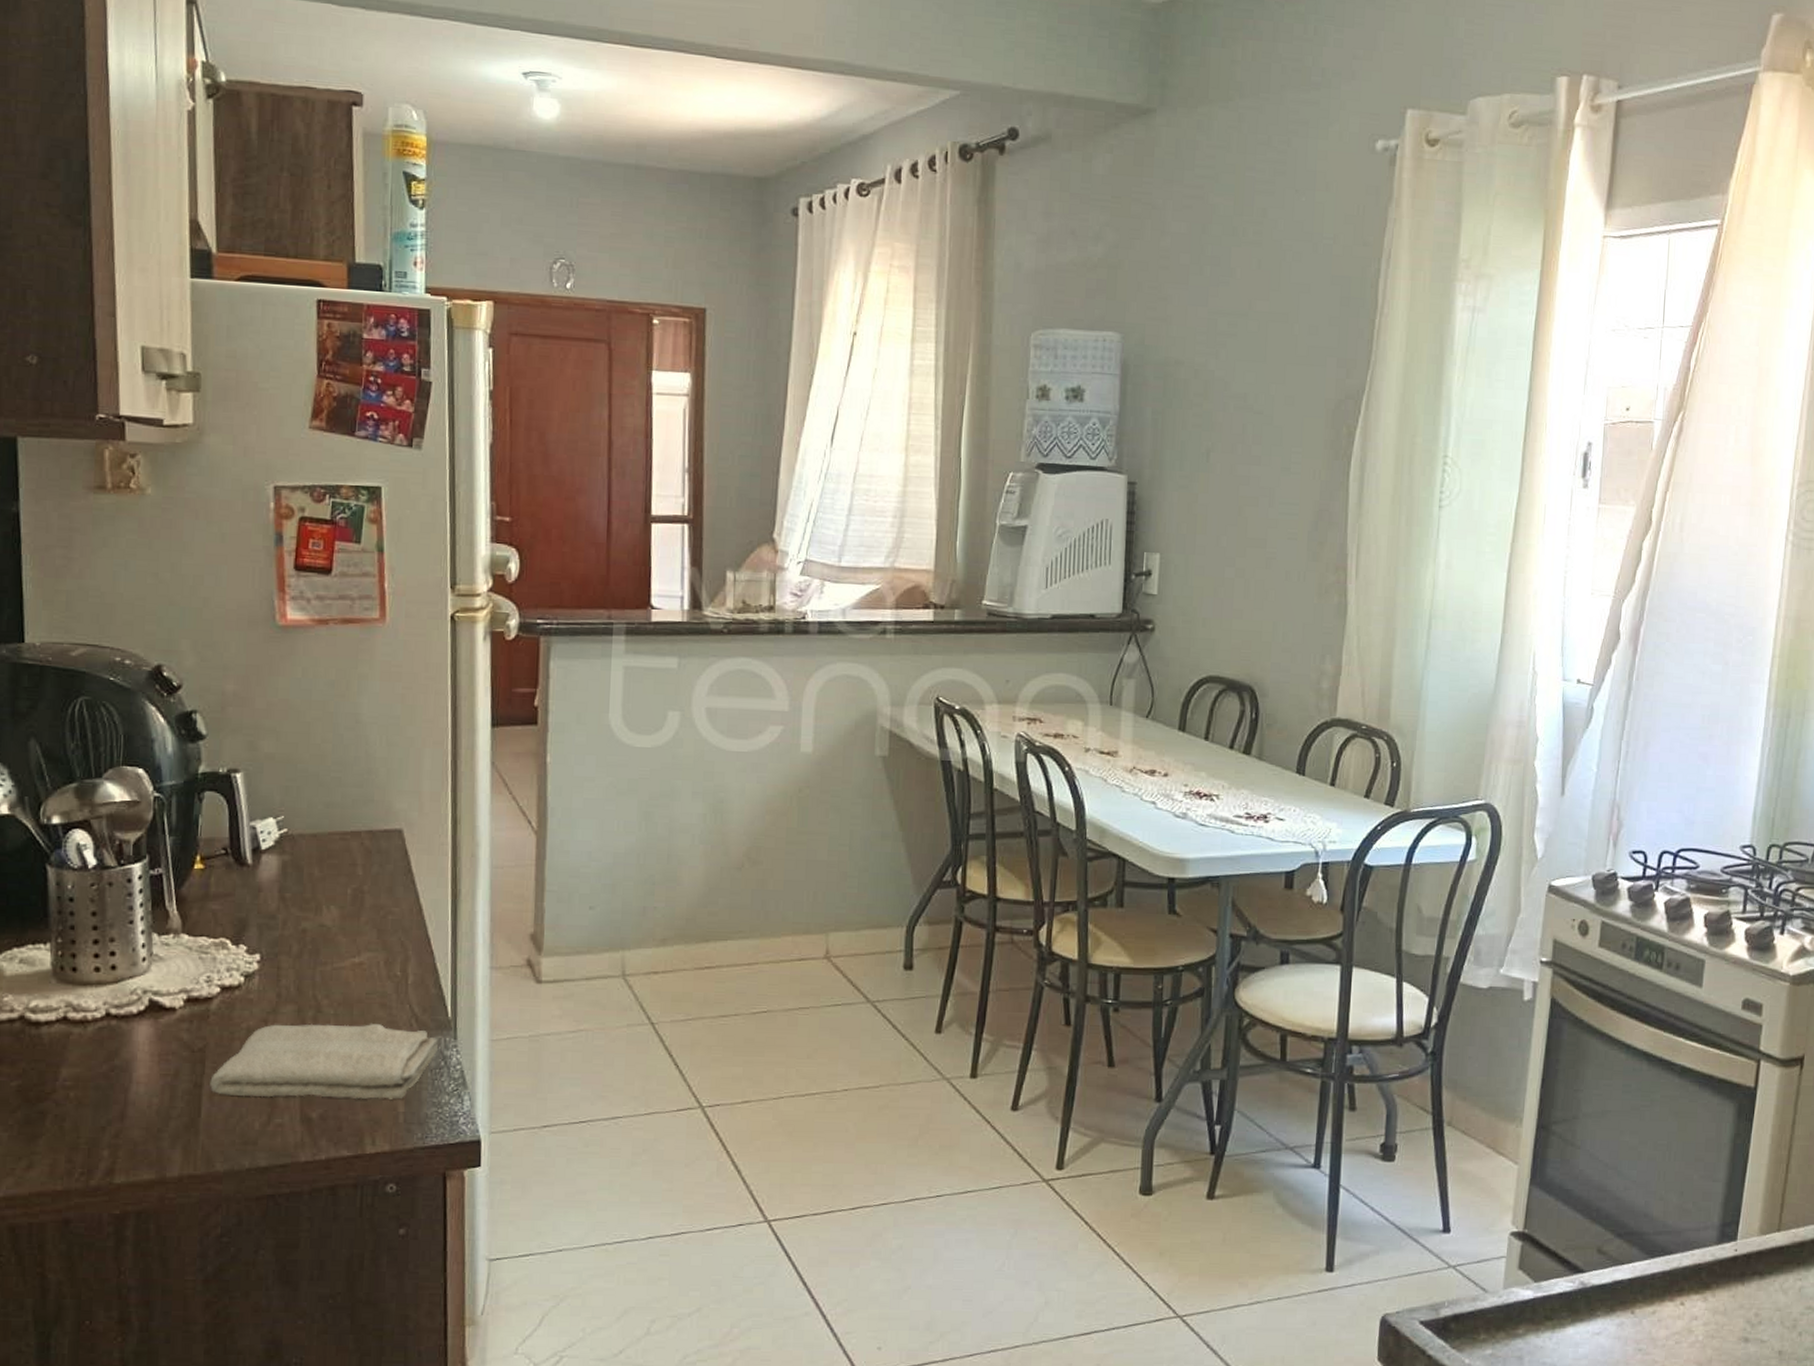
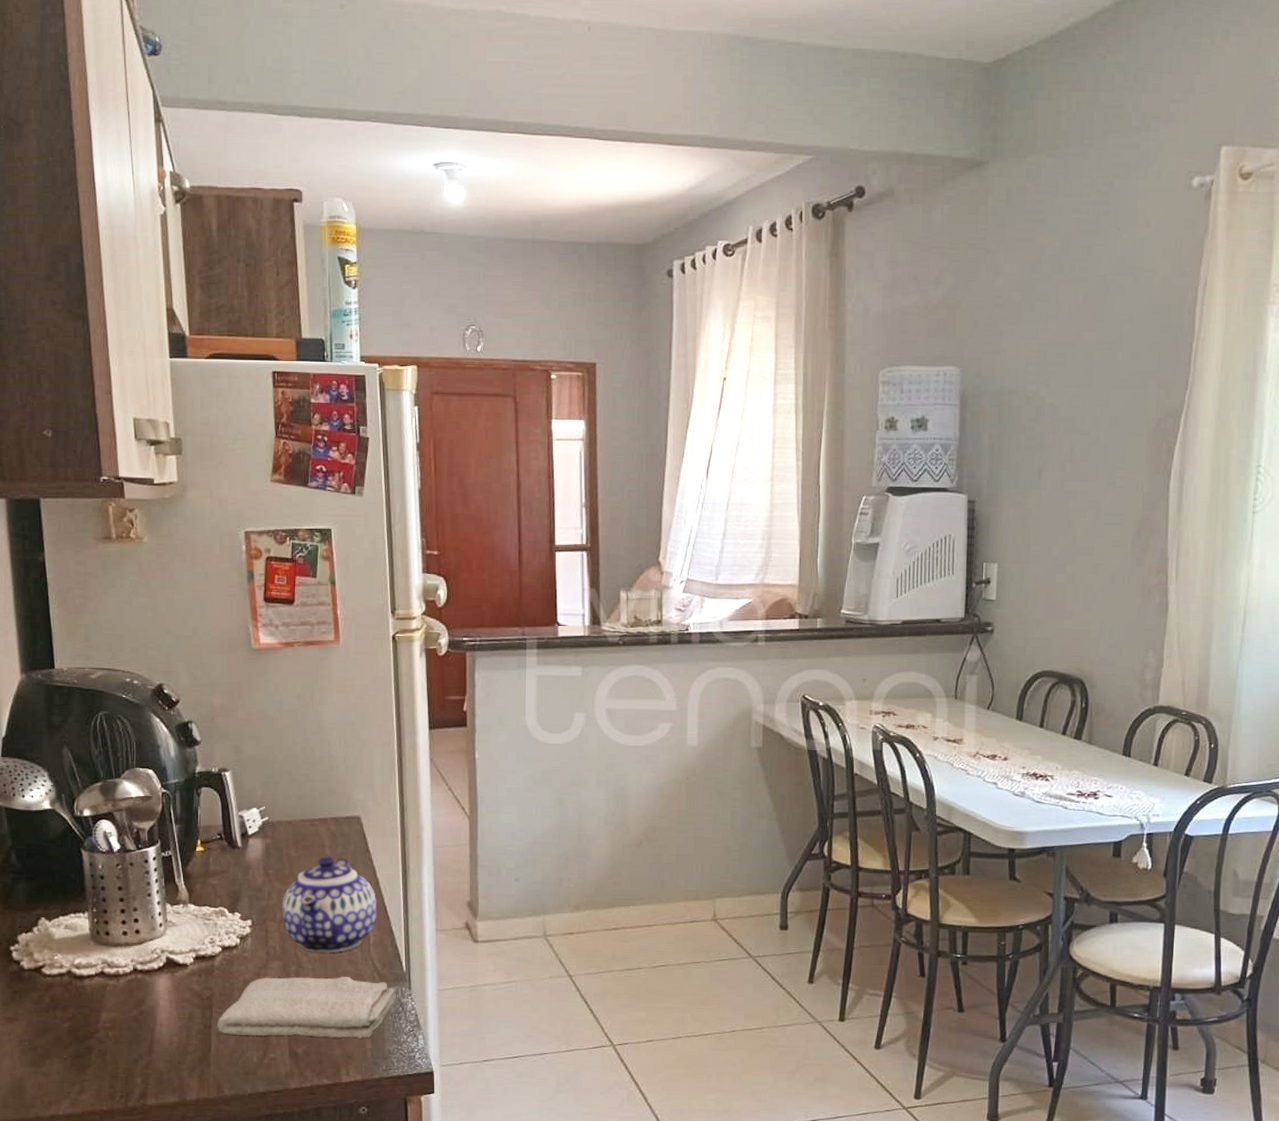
teapot: none [299,877,418,995] -> present [282,856,376,953]

